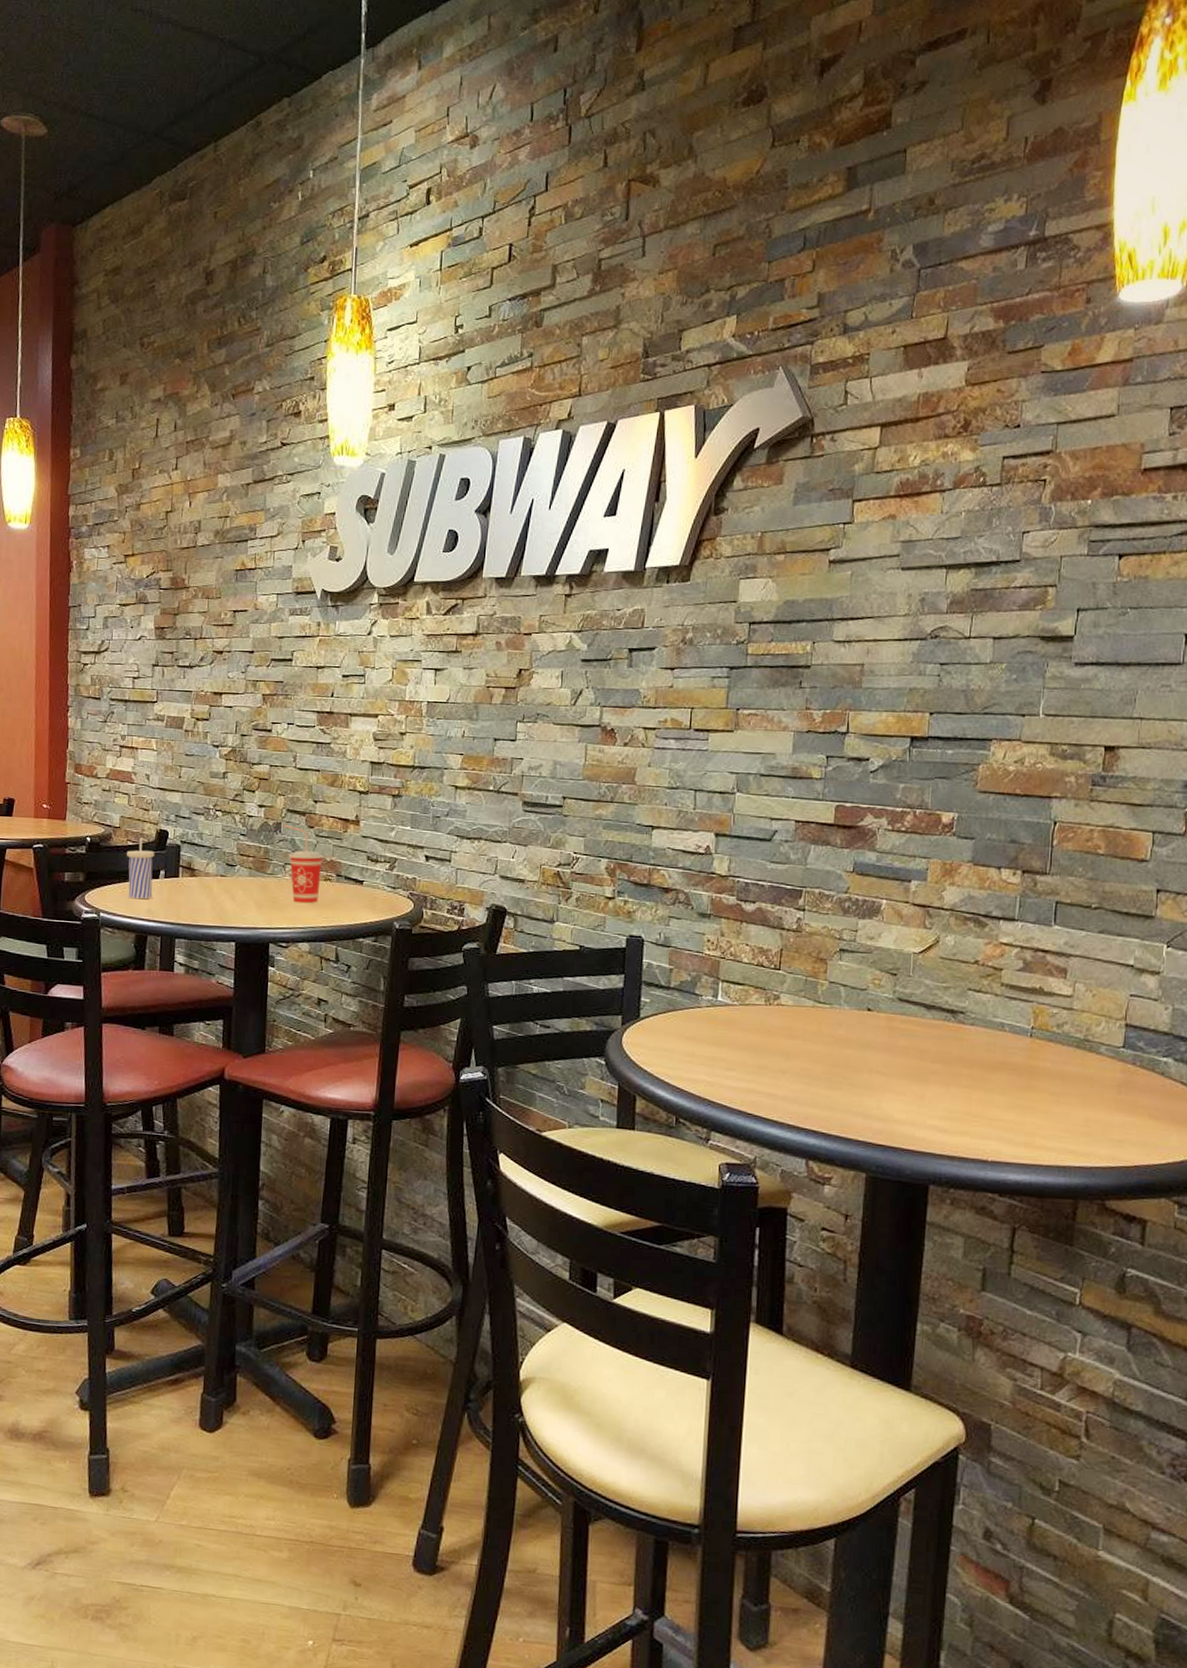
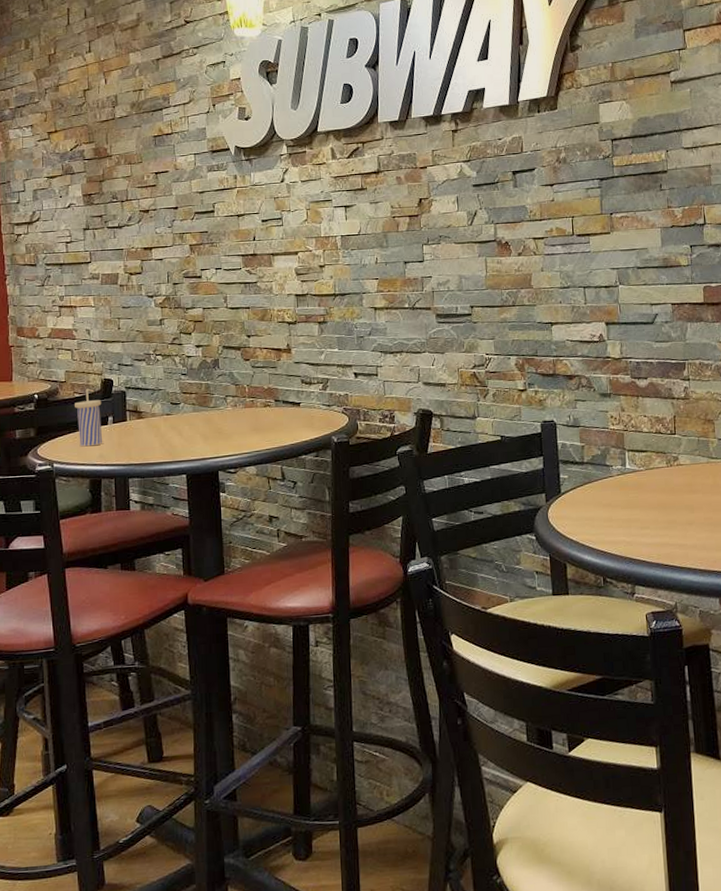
beverage cup: present [283,824,323,904] -> none [220,360,261,431]

